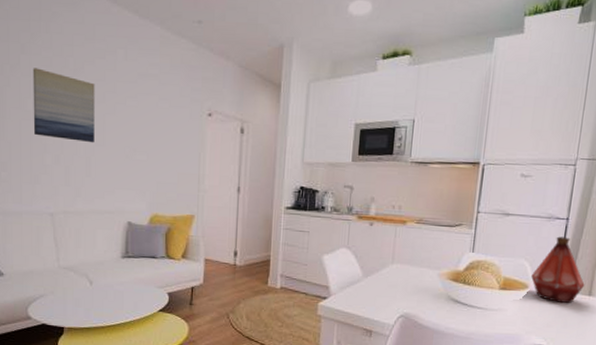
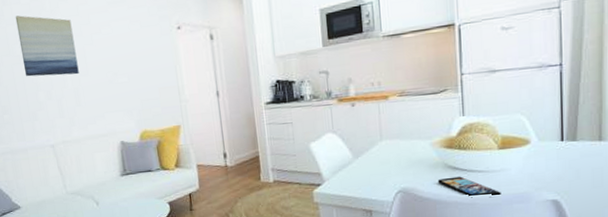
smartphone: none [438,309,495,335] -> present [437,176,501,198]
bottle: present [531,236,585,304] -> none [531,83,592,153]

